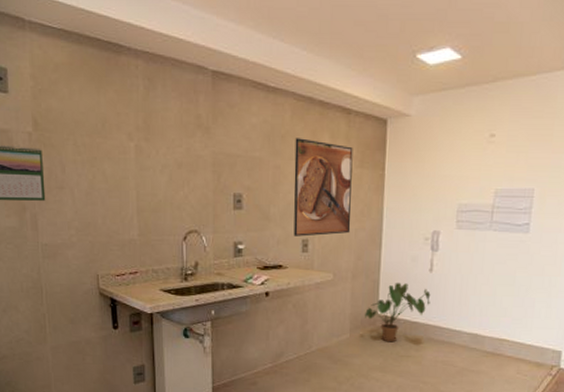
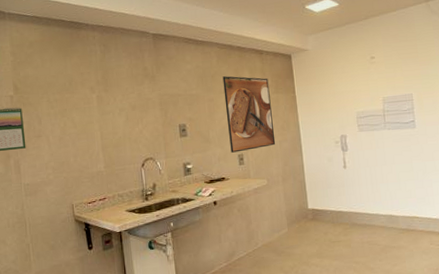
house plant: present [365,283,431,342] -> none [298,180,349,232]

